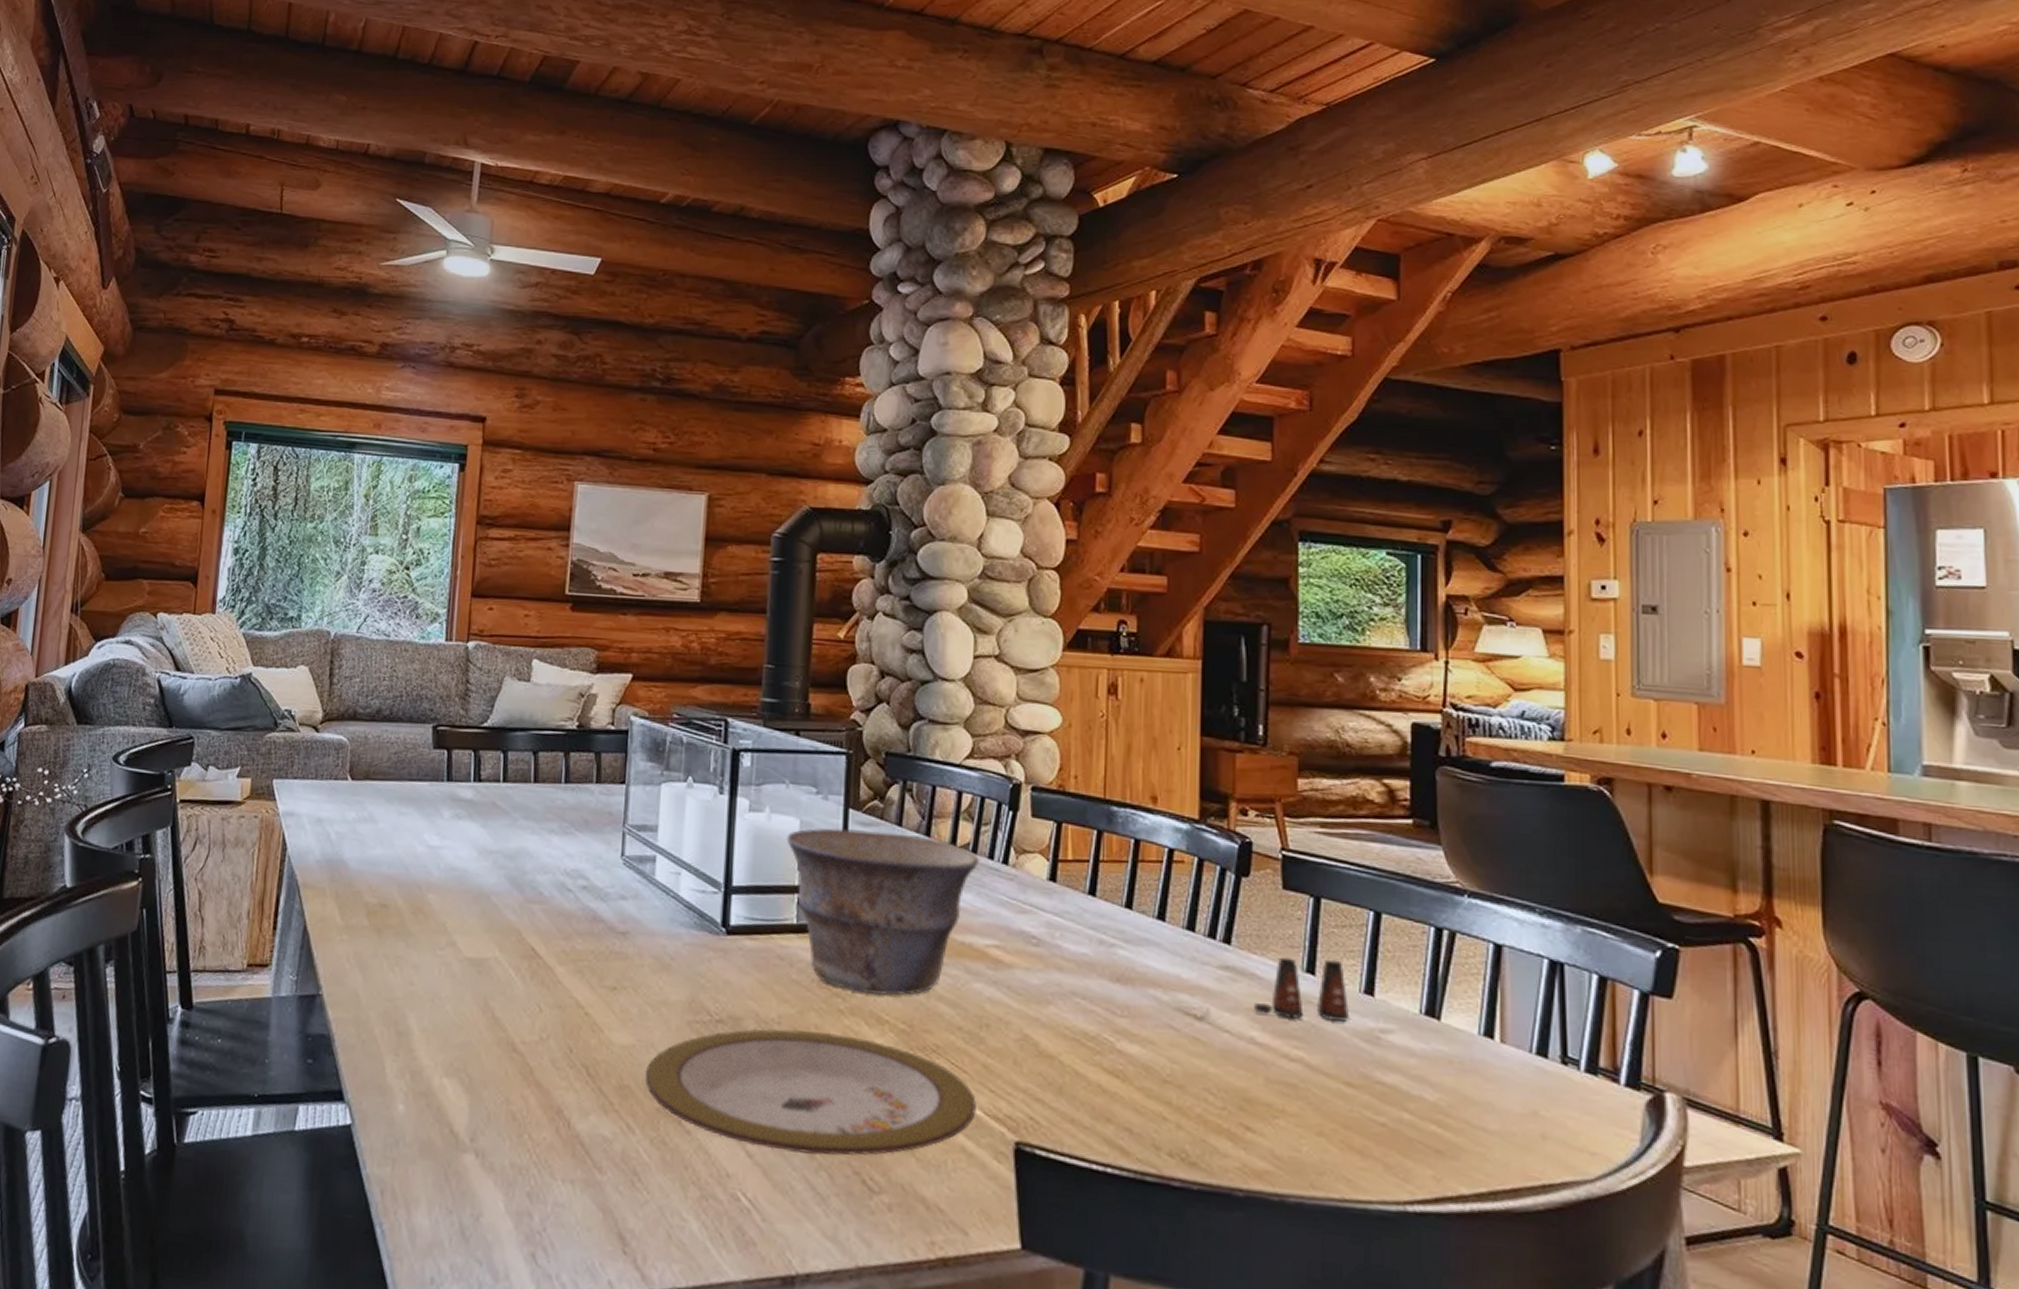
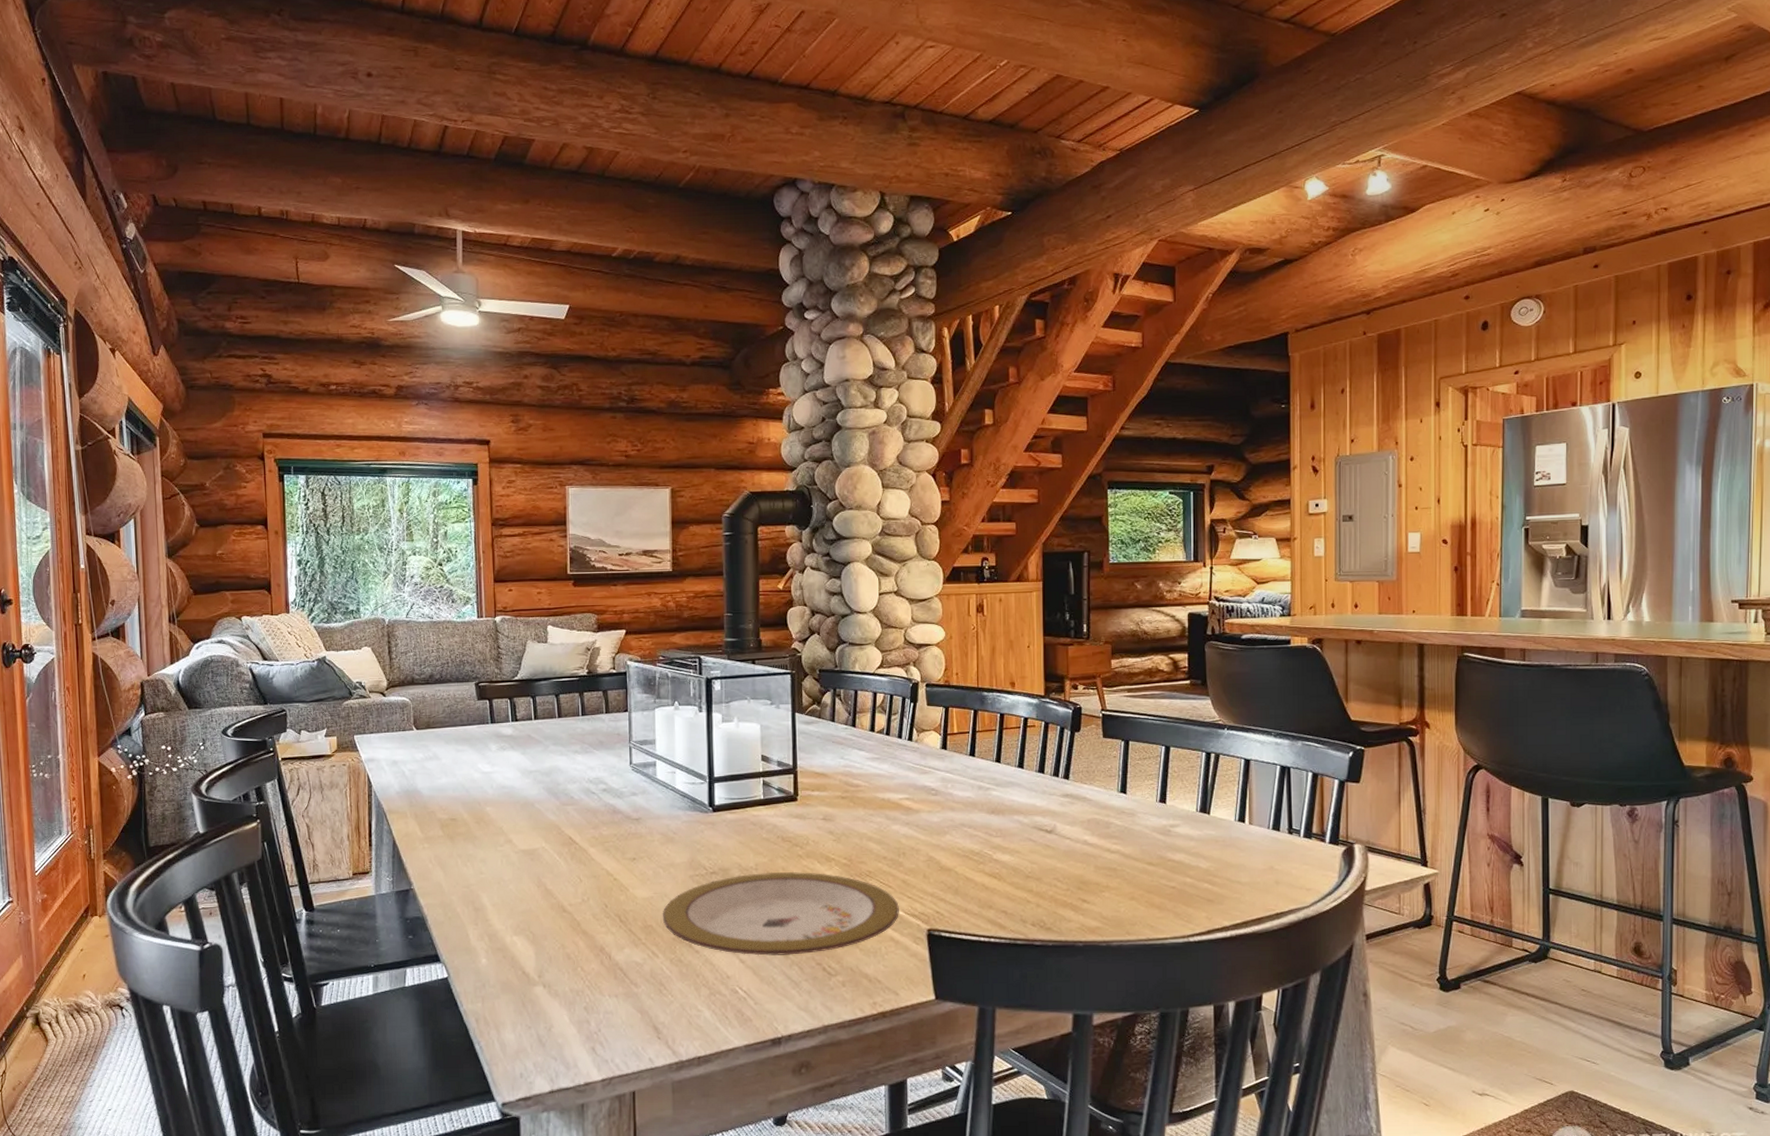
bowl: present [786,828,979,996] -> none [751,727,891,842]
salt shaker: present [1254,956,1350,1022] -> none [1086,782,1151,826]

